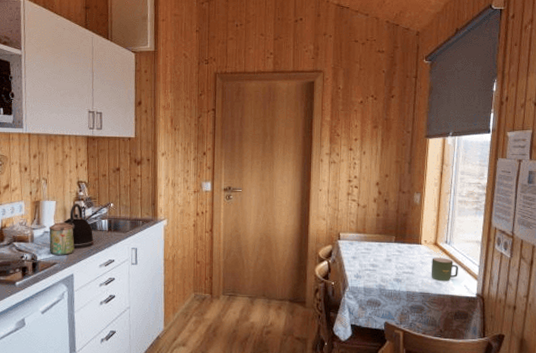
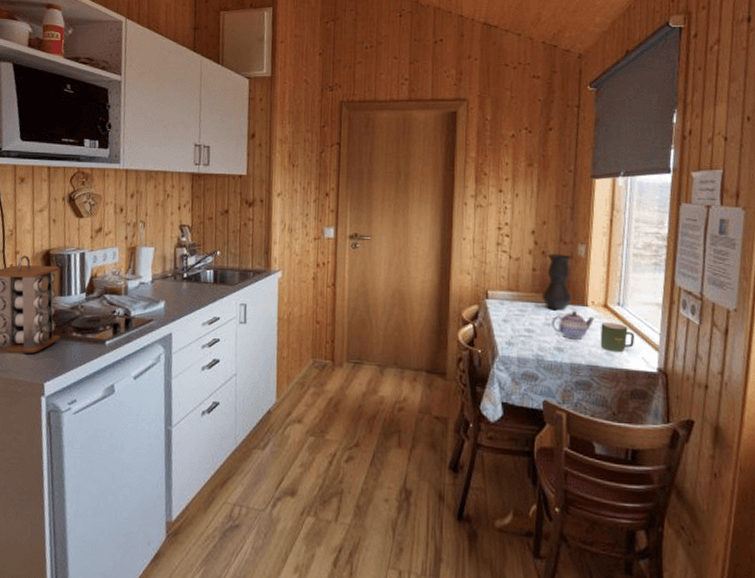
canister: present [49,222,75,256] -> none [145,272,174,312]
kettle: present [63,204,94,250] -> none [162,251,197,304]
vase: none [384,201,411,249] -> present [541,253,574,311]
teapot: none [392,248,427,272] -> present [552,310,595,340]

